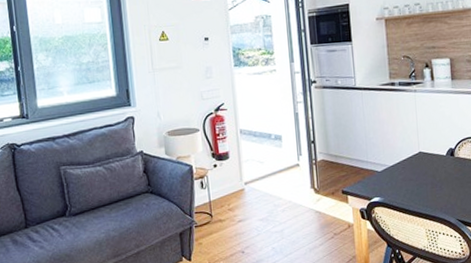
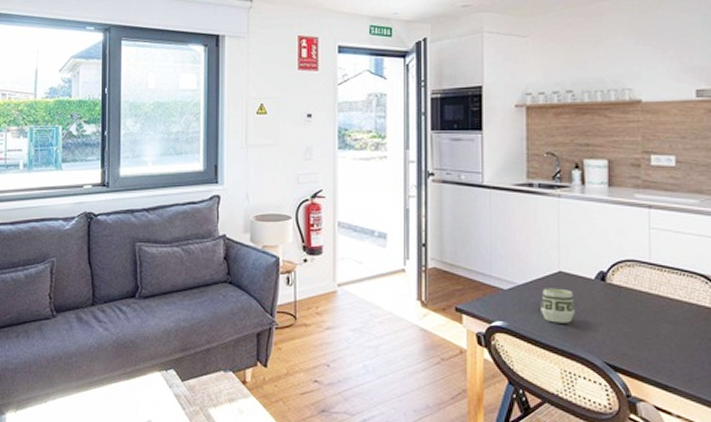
cup: none [407,165,433,194] -> present [541,288,575,323]

